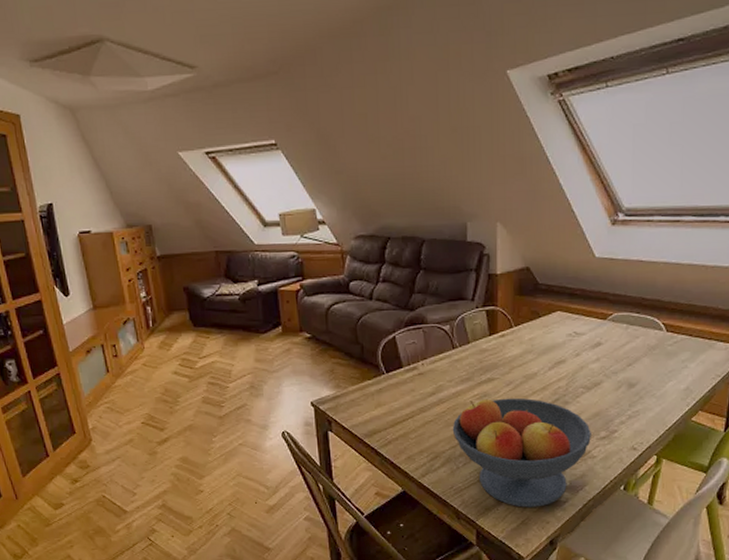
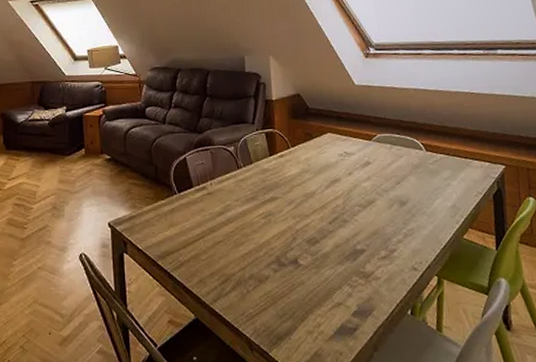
fruit bowl: present [452,398,591,508] -> none [240,216,373,336]

